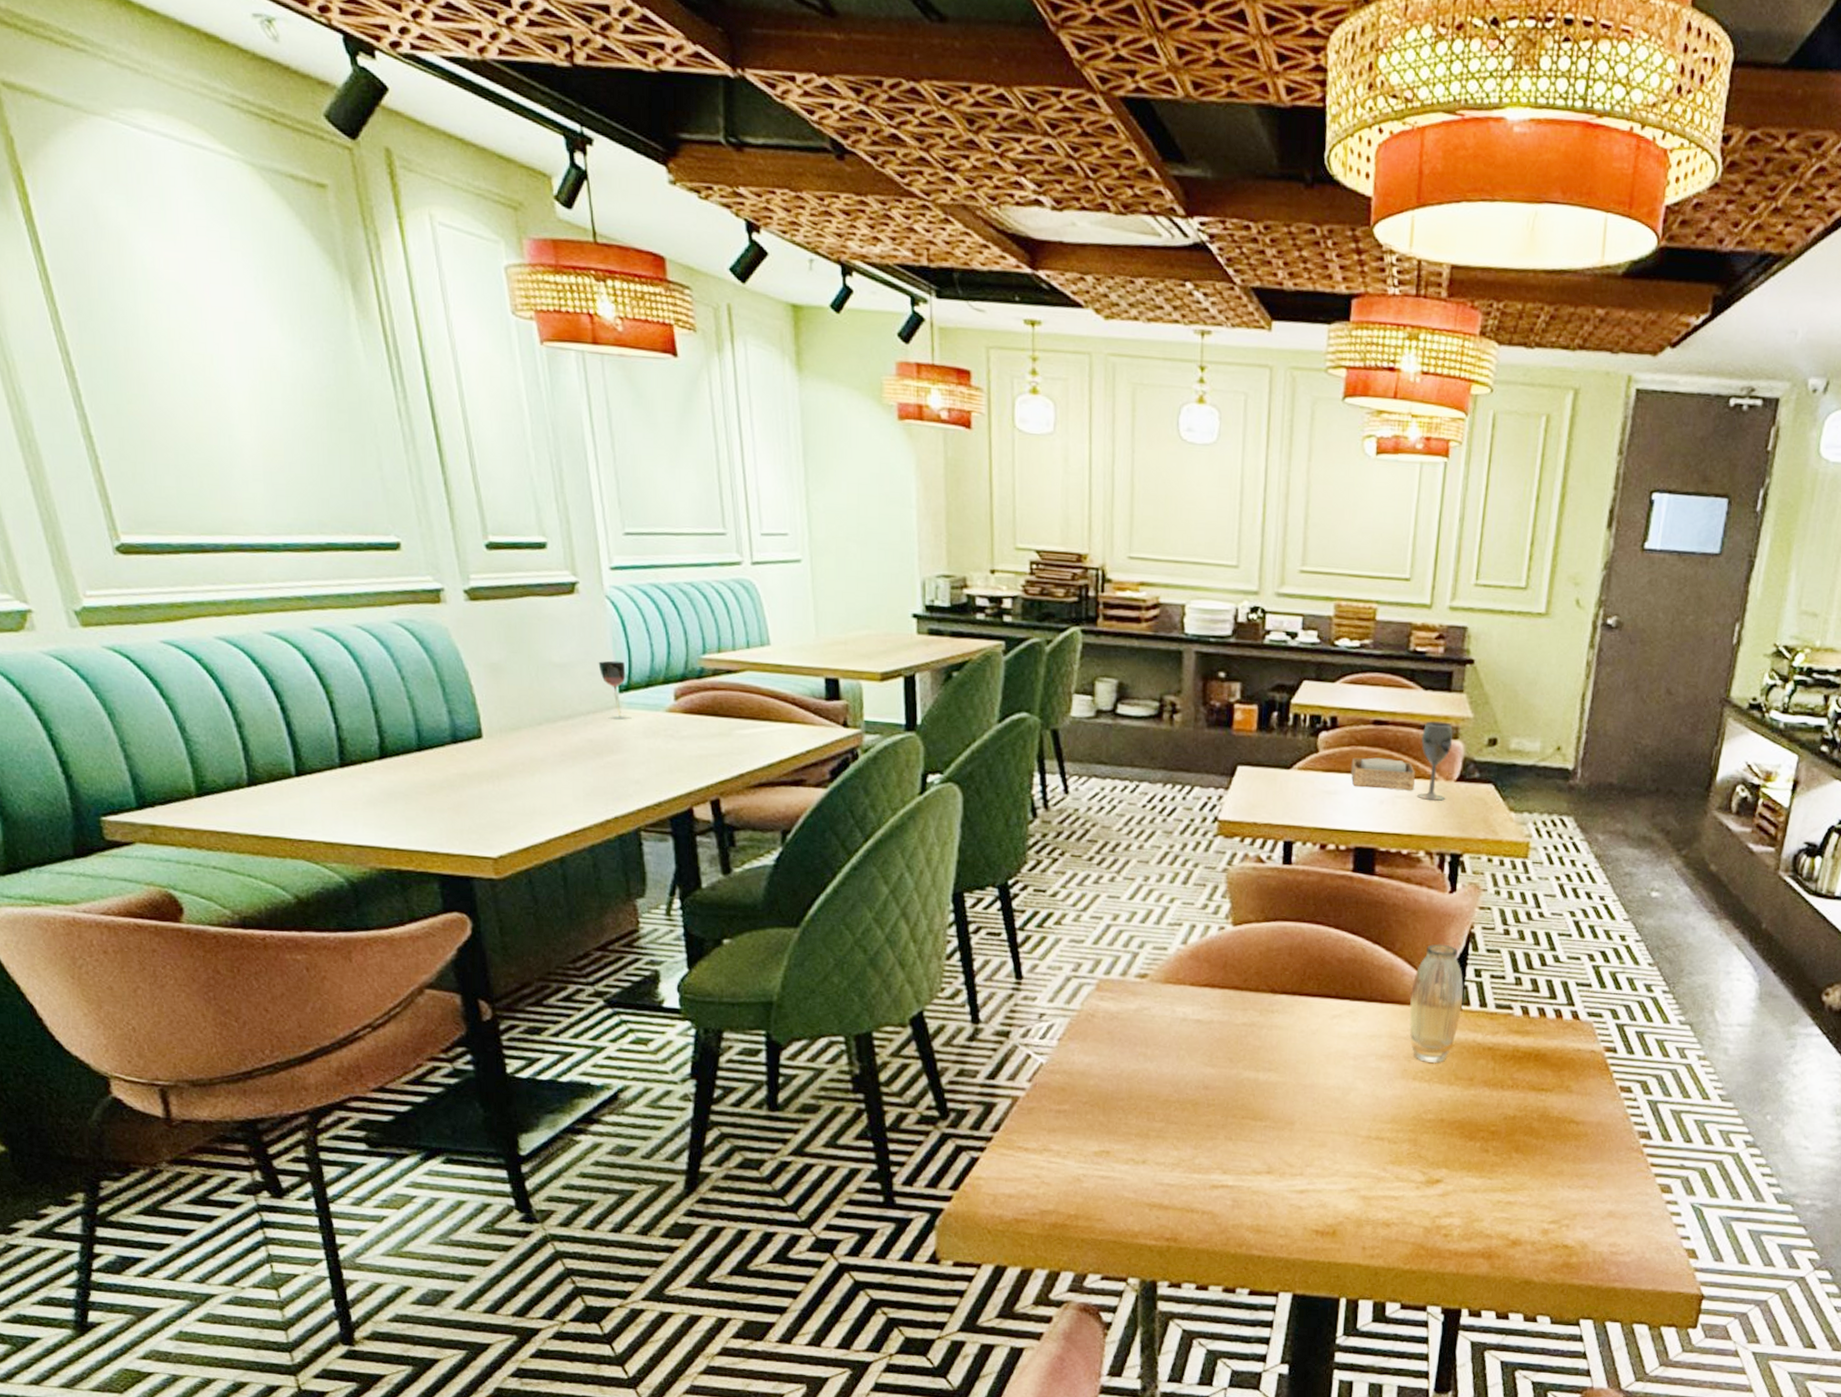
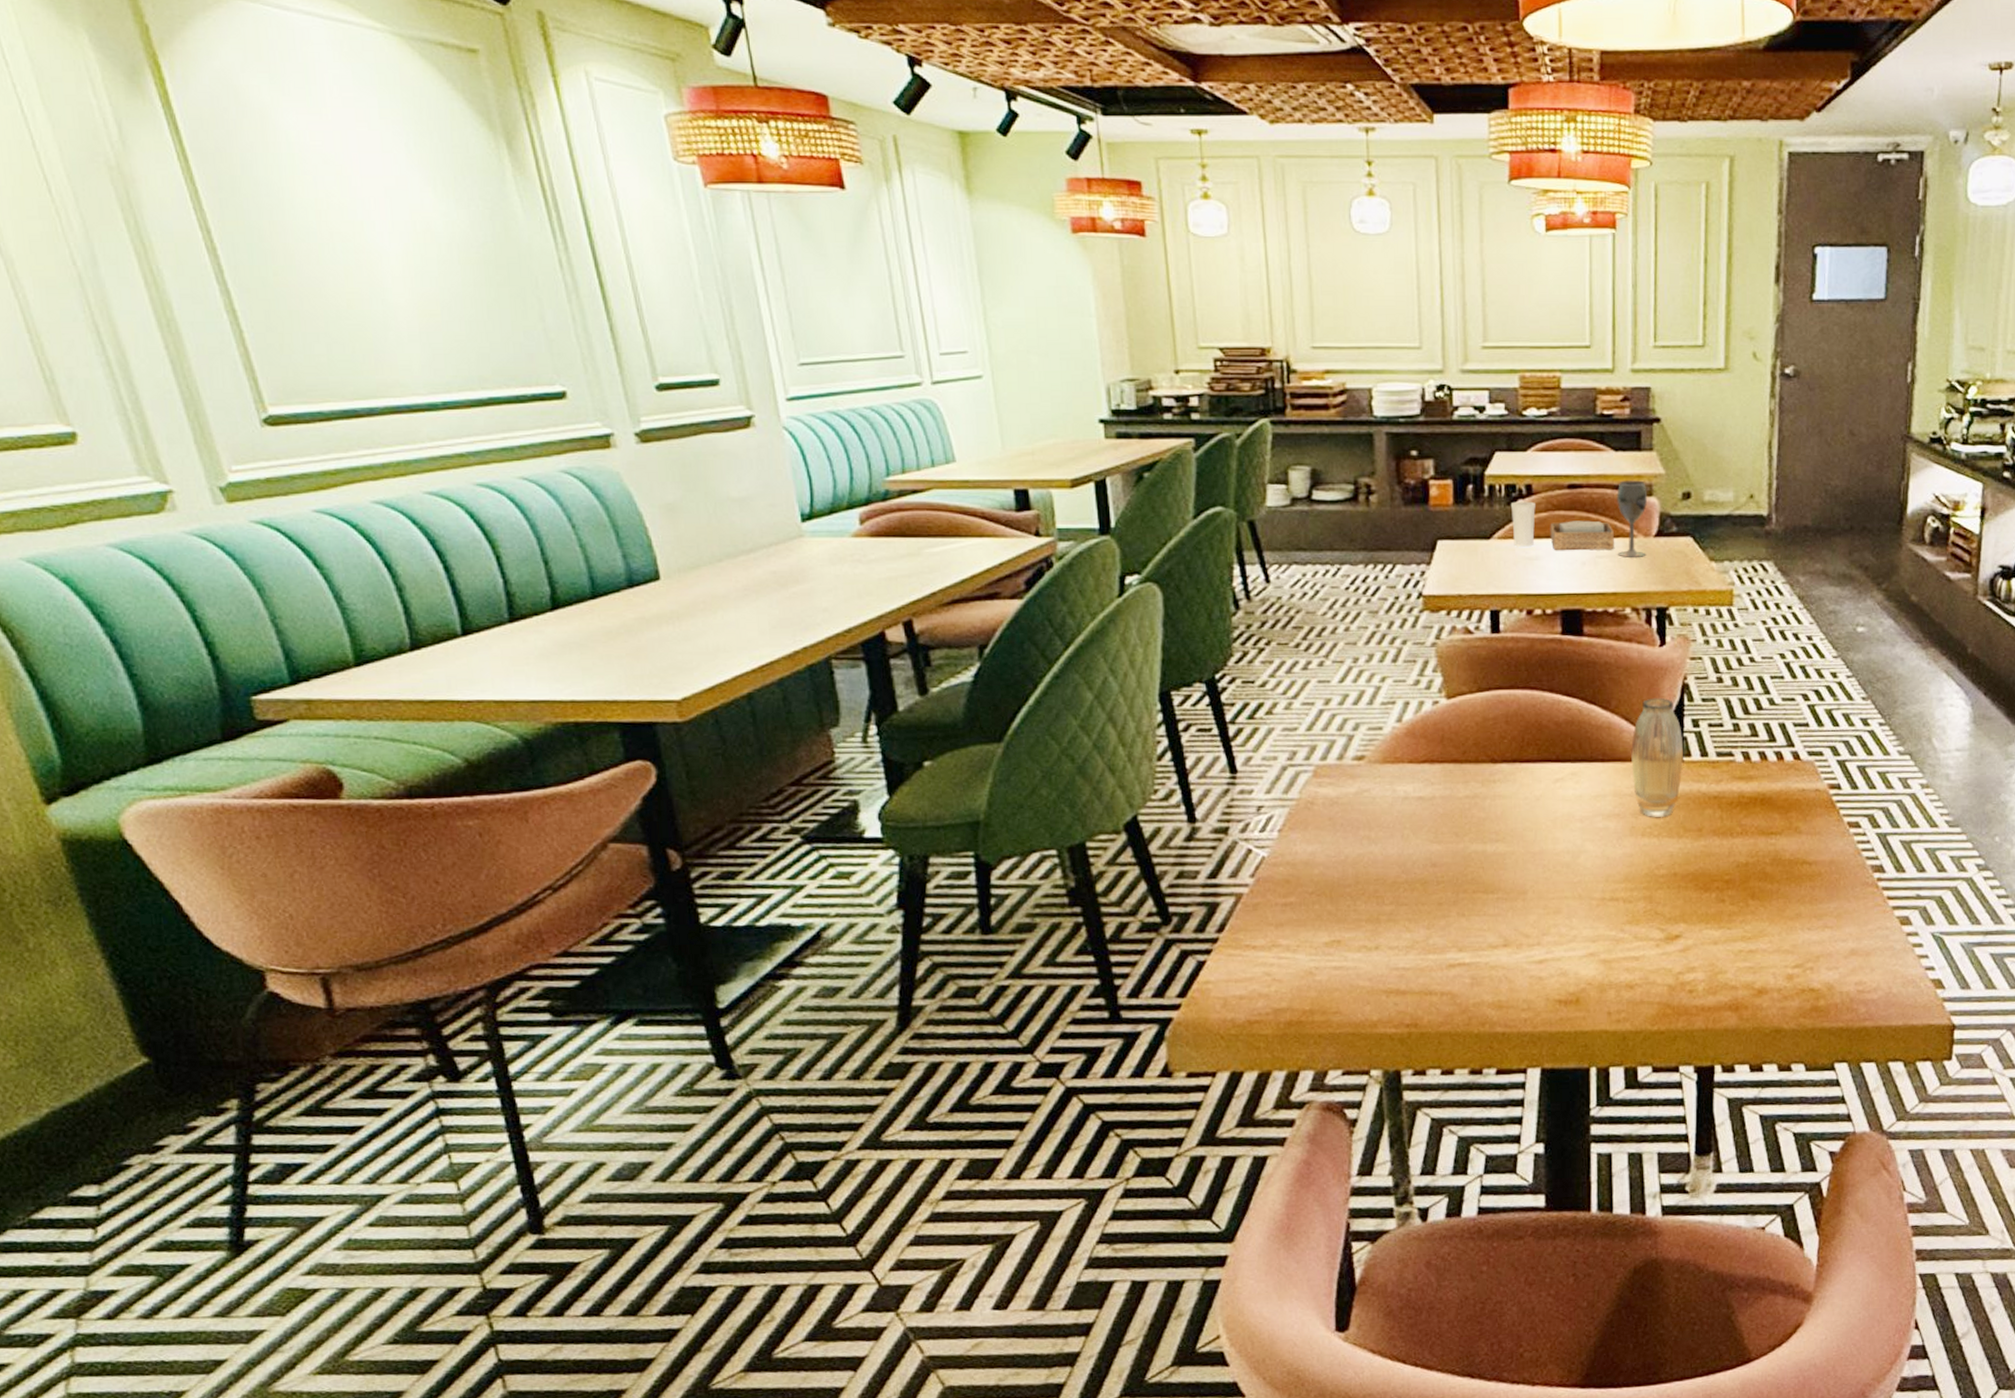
wineglass: present [598,660,632,721] -> none [778,490,816,550]
cup: none [1313,733,1339,780] -> present [1510,501,1536,547]

